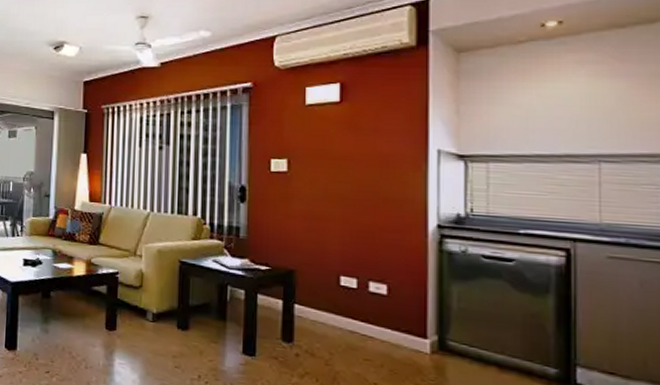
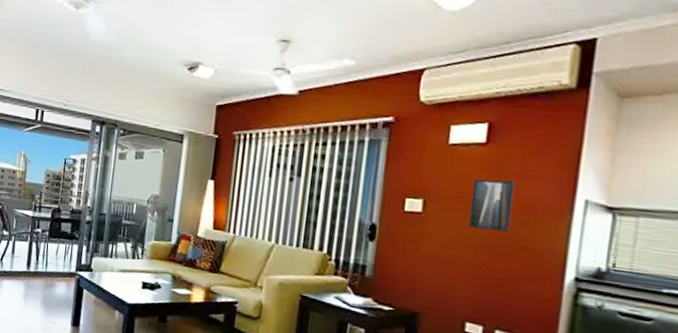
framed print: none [332,136,372,185] -> present [468,179,515,232]

